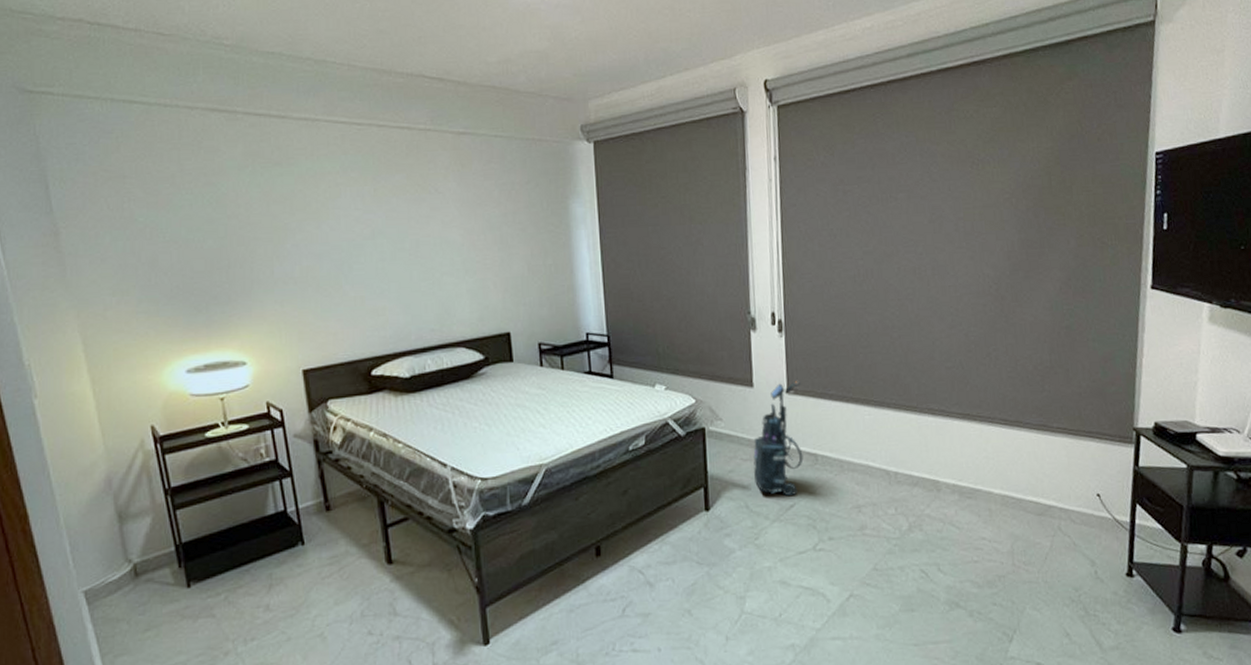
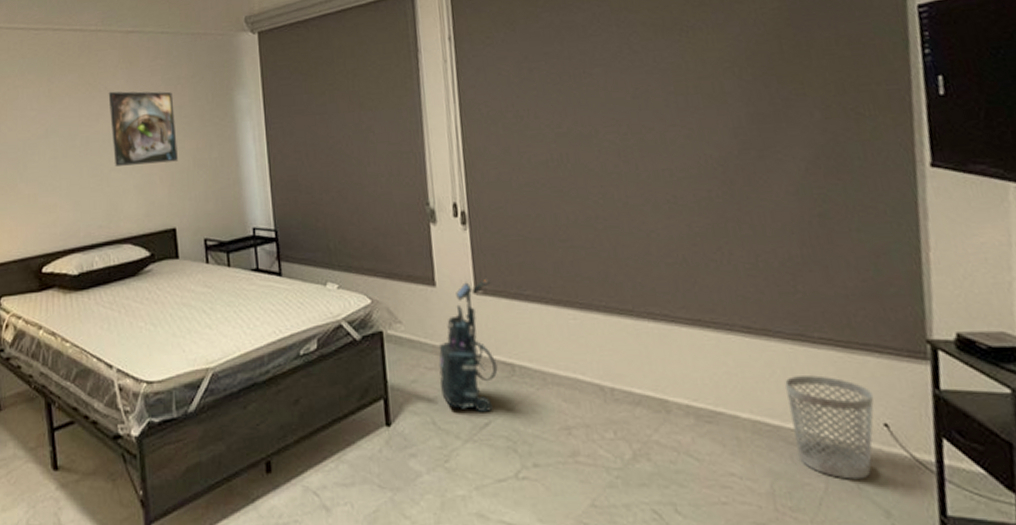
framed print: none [439,194,512,270] -> present [108,91,178,166]
wastebasket: none [1029,458,1092,538] -> present [785,375,874,480]

